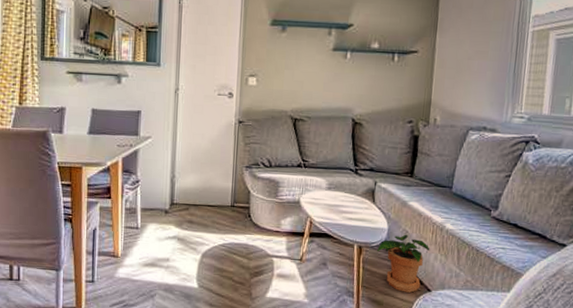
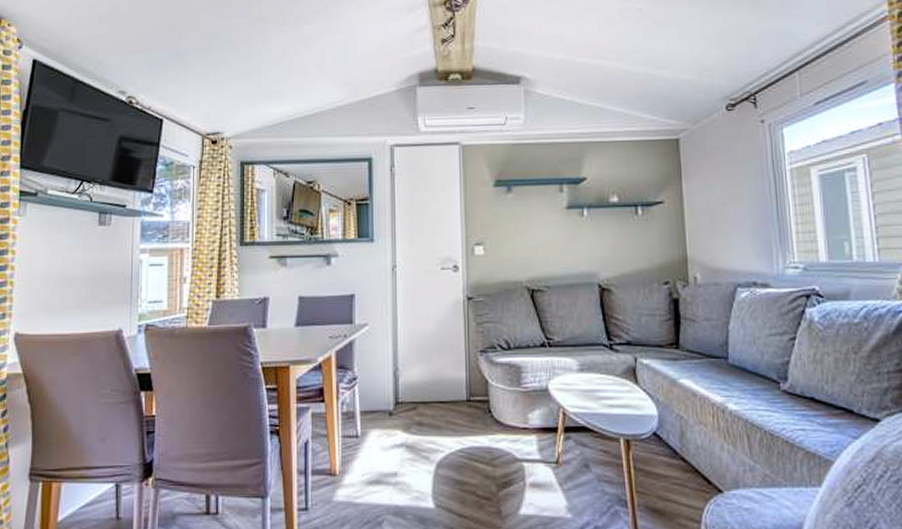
potted plant: present [376,234,430,293] -> none [648,420,714,496]

